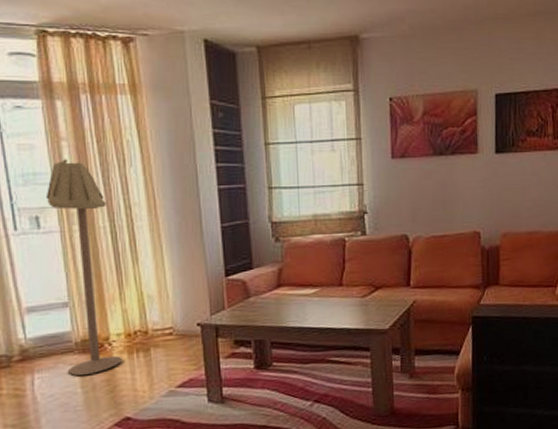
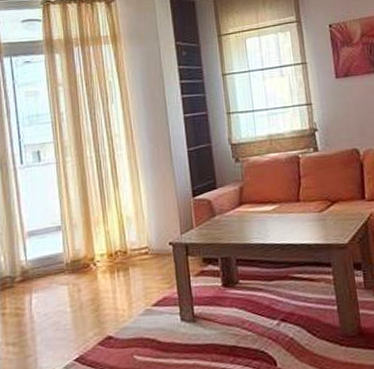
floor lamp: present [45,159,123,376] -> none [45,101,105,296]

